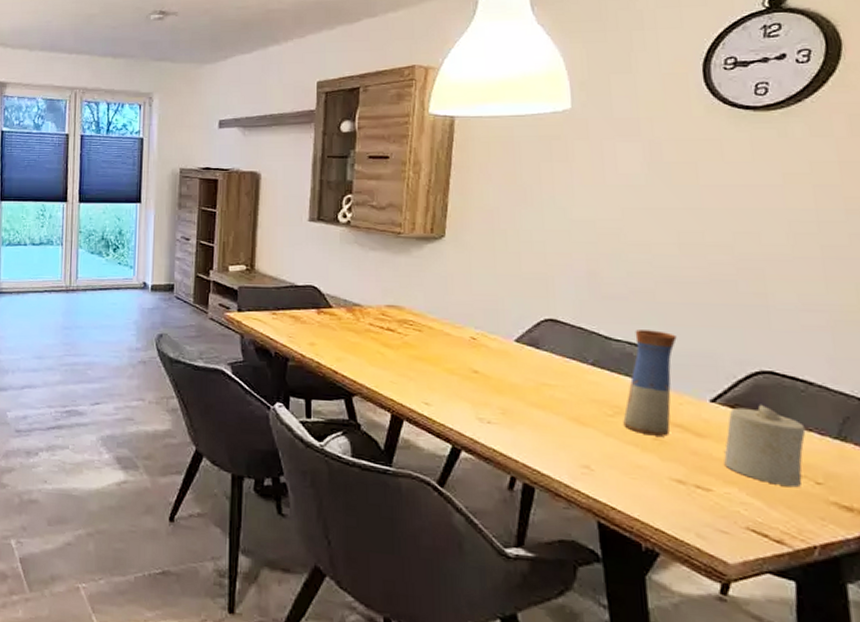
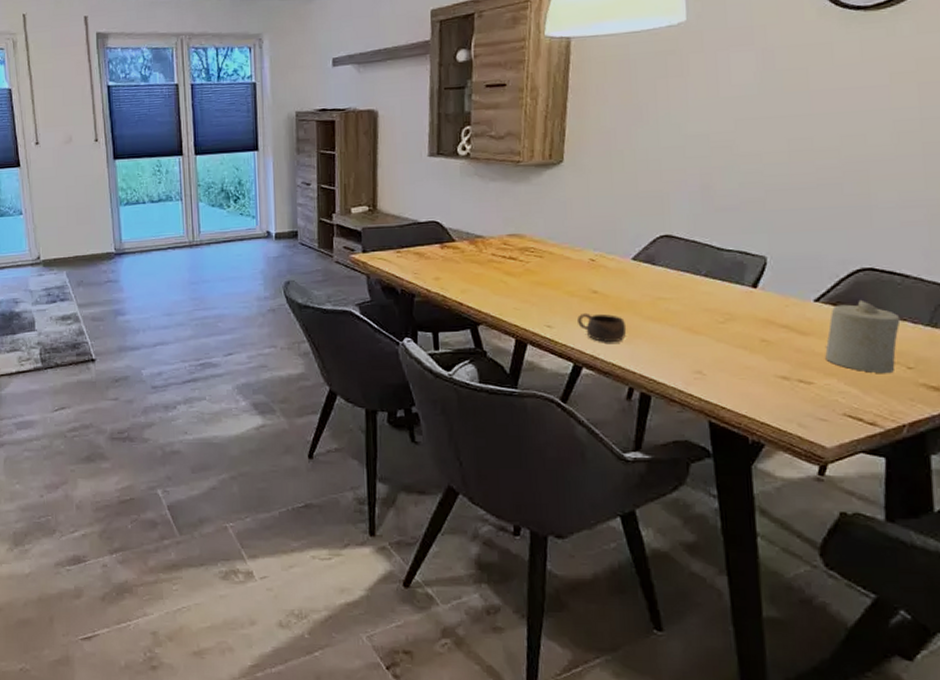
cup: none [457,392,509,427] -> present [577,312,627,343]
vase: present [623,330,677,437] -> none [733,238,785,338]

